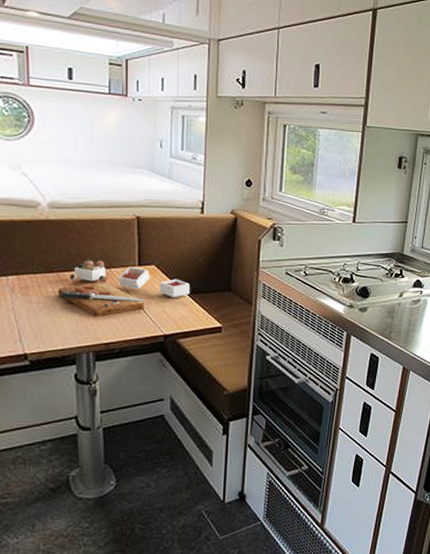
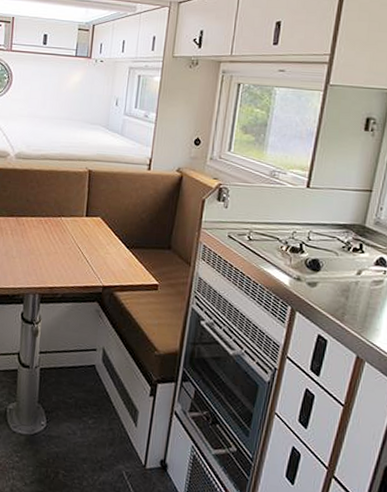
cutting board: present [58,259,190,317] -> none [15,206,131,262]

